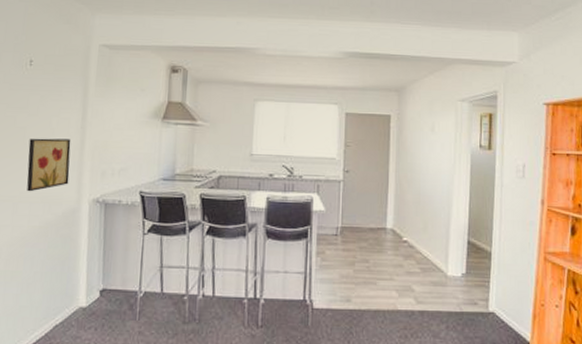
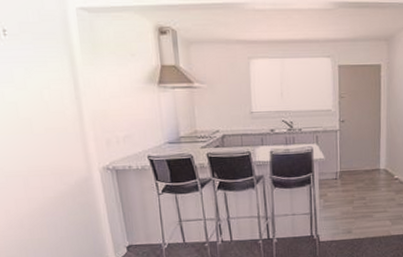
wall art: present [26,138,71,192] -> none [23,111,75,166]

